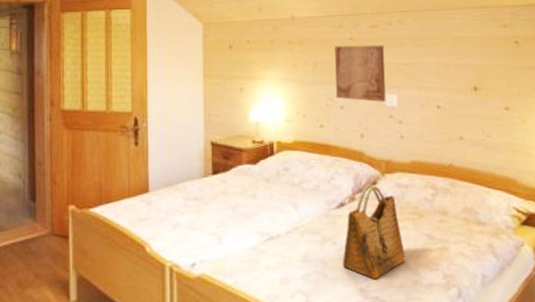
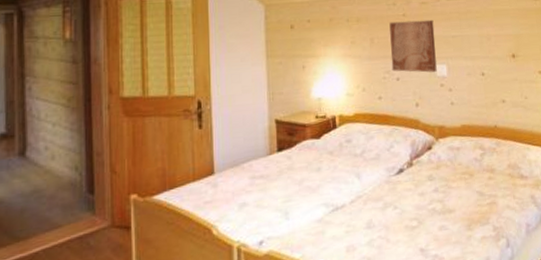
grocery bag: present [342,184,406,280] -> none [403,149,460,239]

